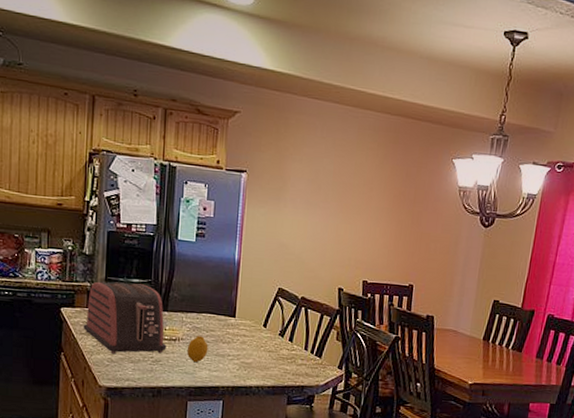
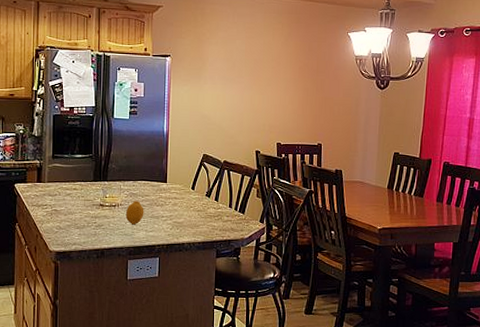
toaster: present [83,281,167,355] -> none [34,158,108,222]

